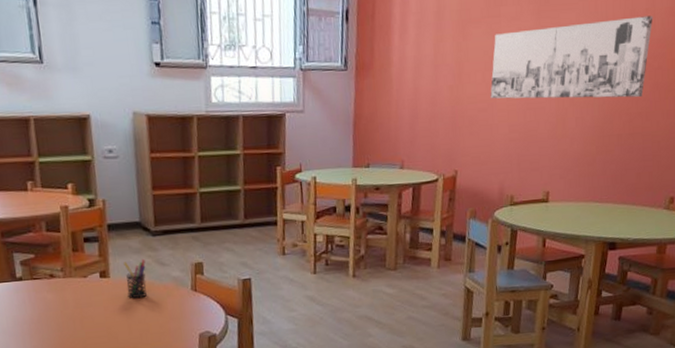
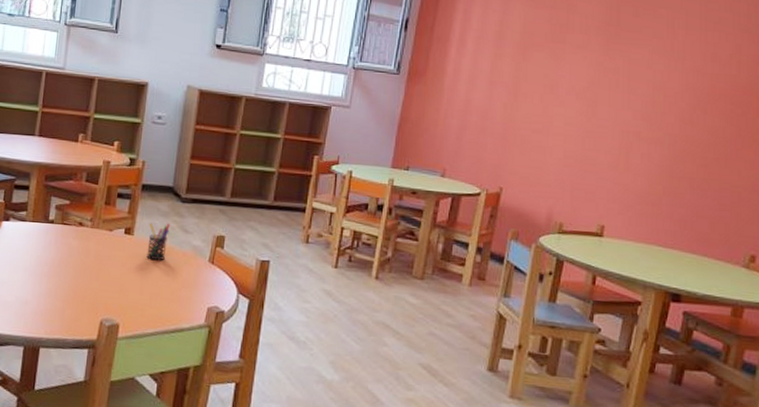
wall art: present [490,16,653,99] -> none [547,59,738,142]

